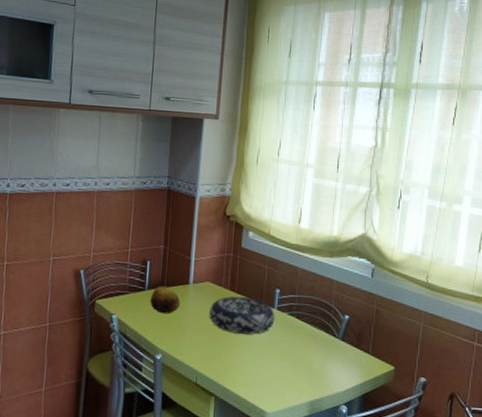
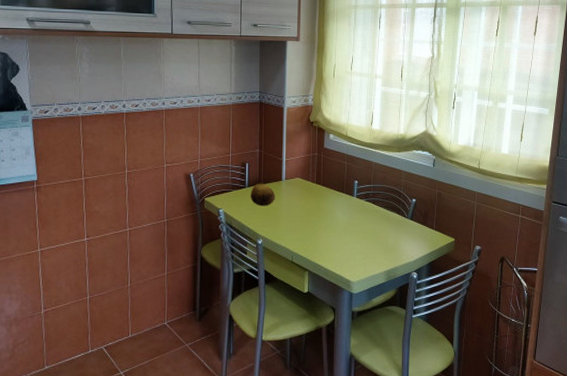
decorative bowl: present [209,296,275,335] -> none [300,188,355,219]

